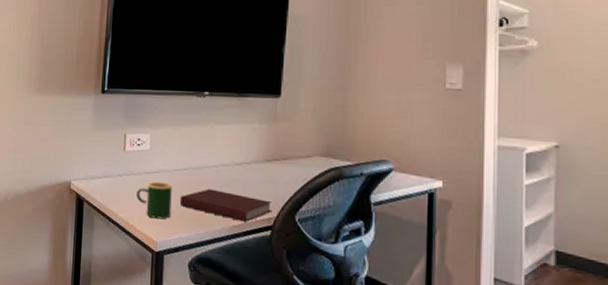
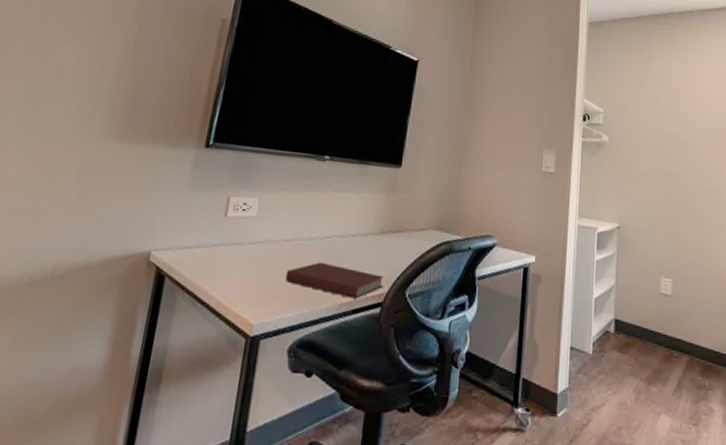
mug: present [136,181,173,220] -> none [234,253,280,298]

